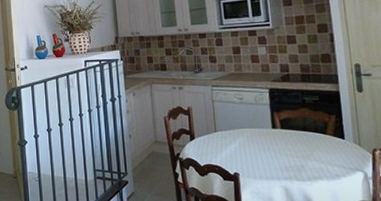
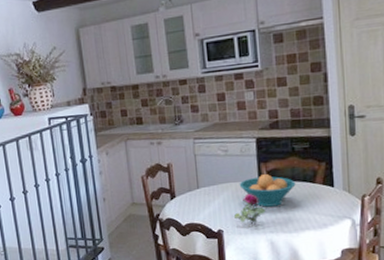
flower: none [249,141,279,170] -> present [233,194,266,225]
fruit bowl: none [254,122,308,154] -> present [239,173,296,207]

